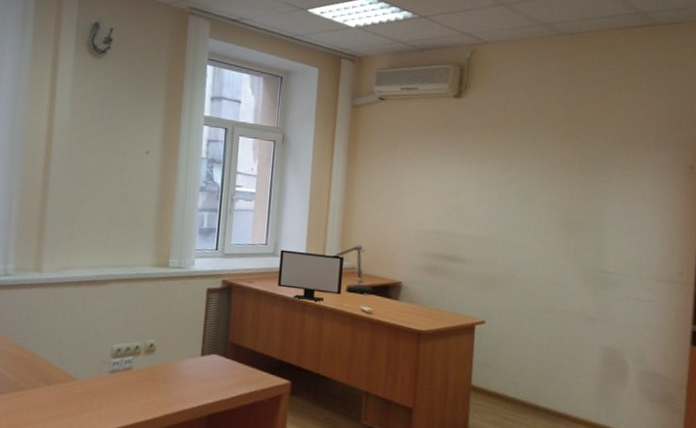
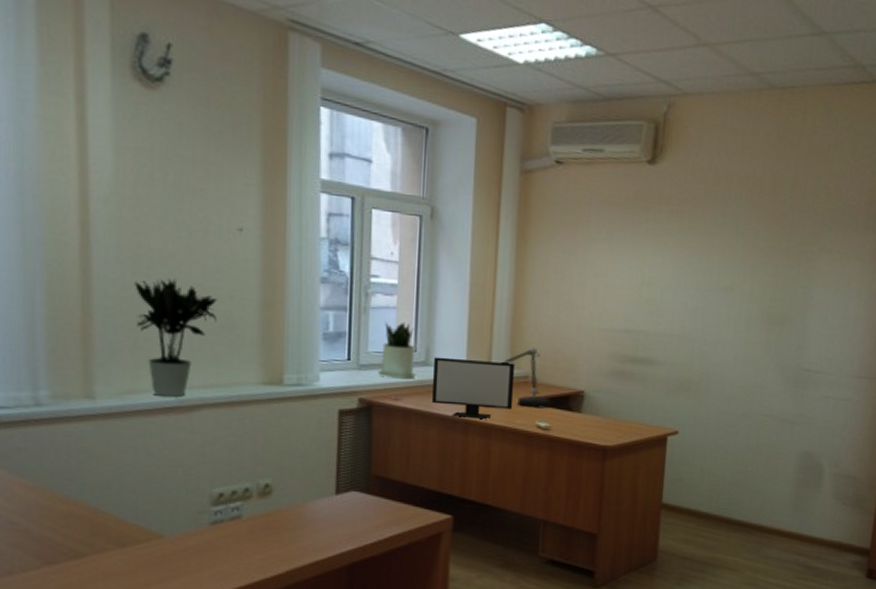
potted plant: none [74,187,129,274] -> present [135,278,218,398]
planter: none [238,221,267,267] -> present [378,321,417,380]

